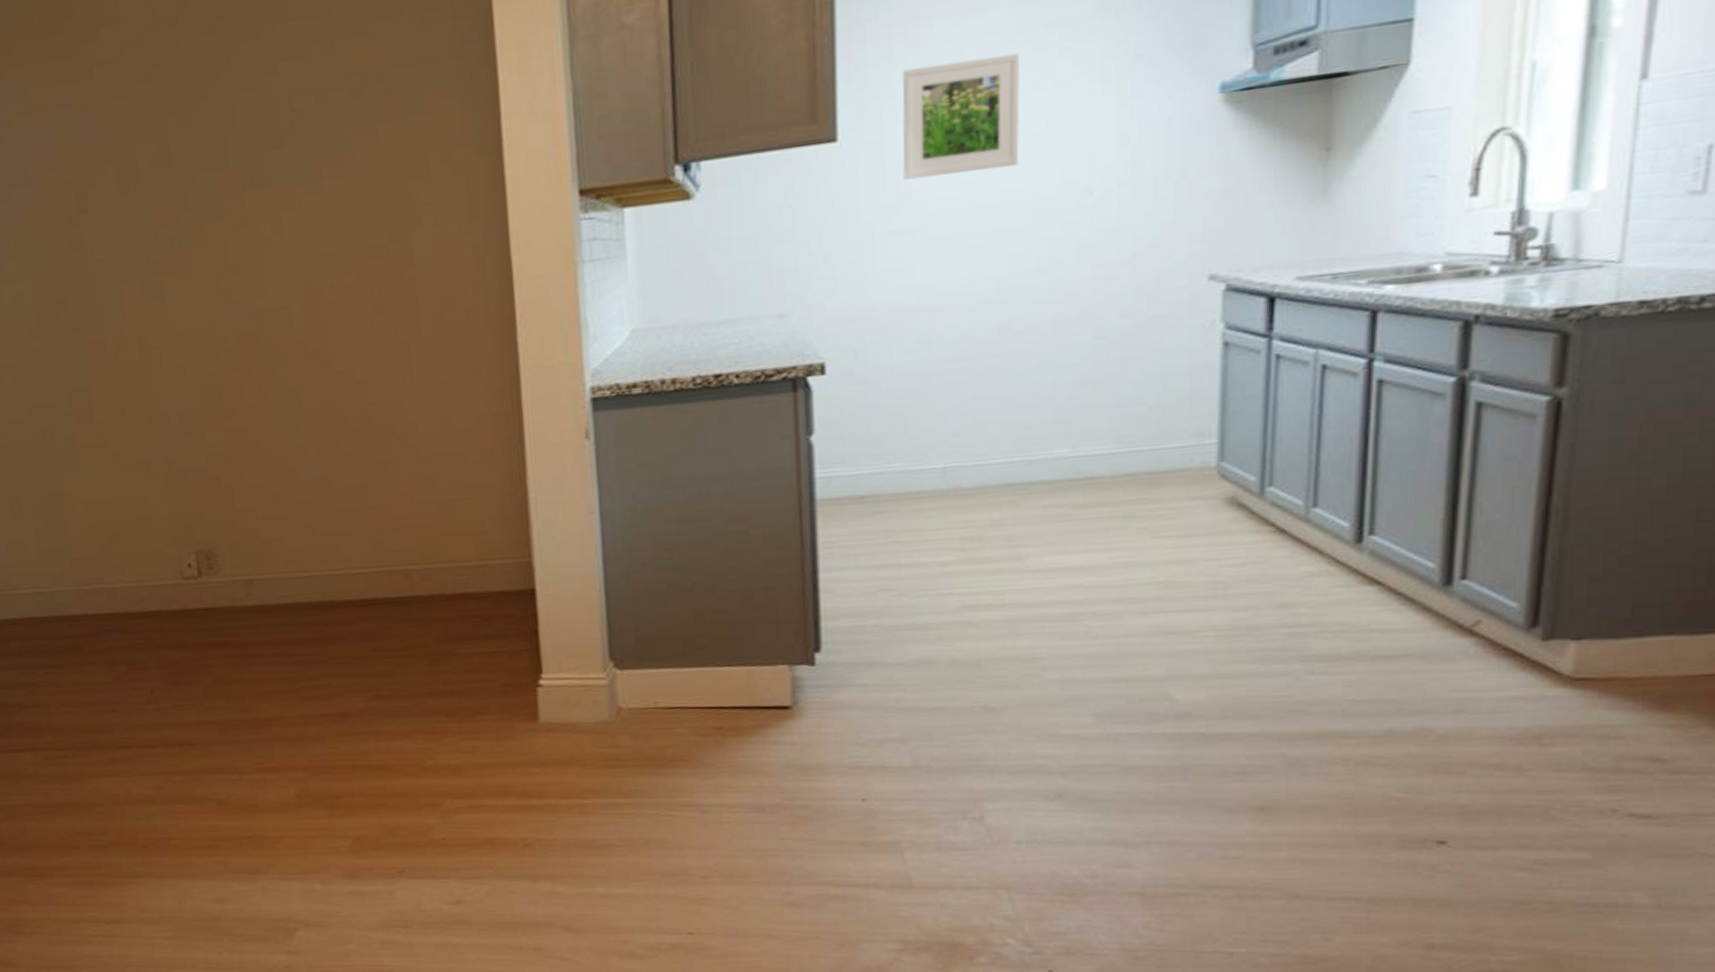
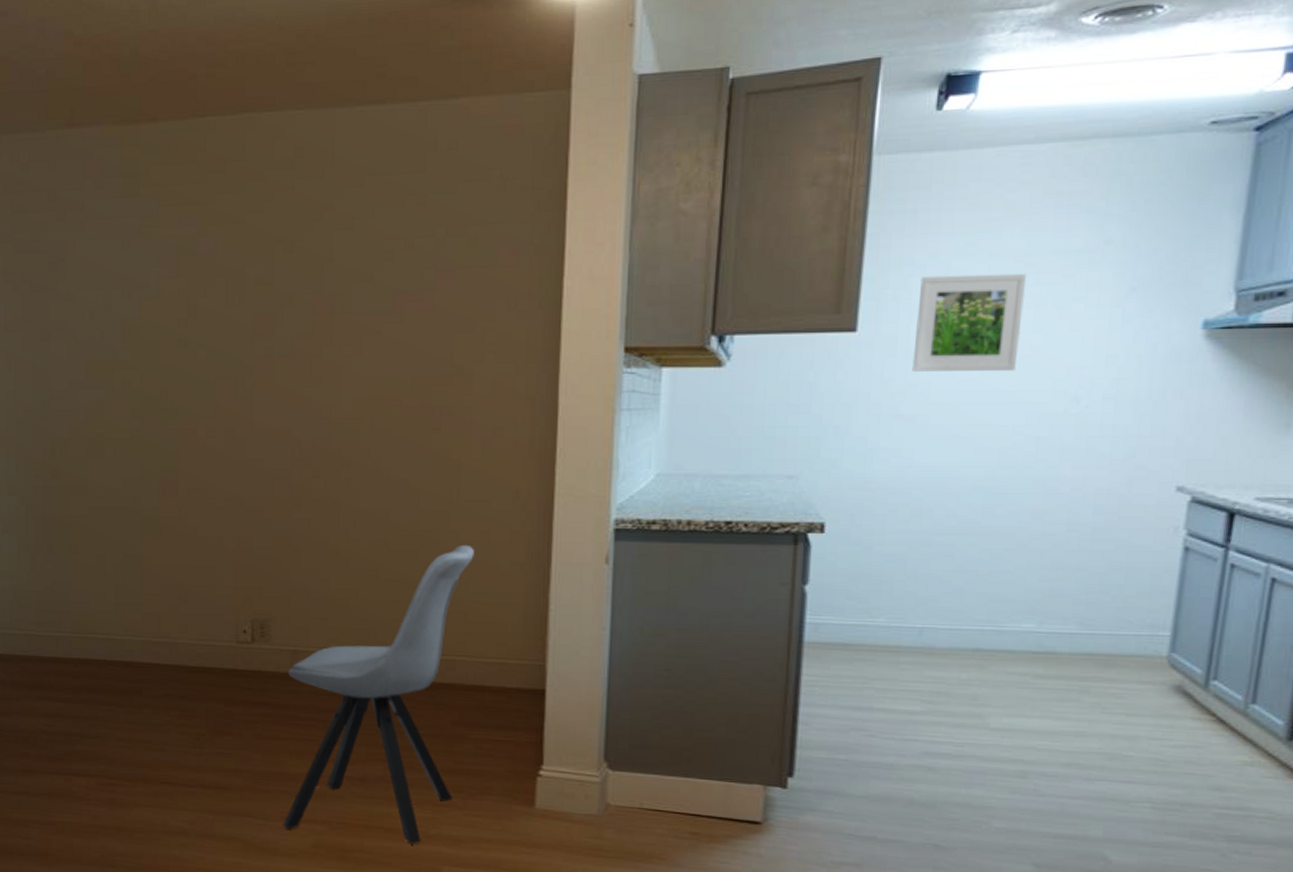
chair: none [243,436,446,782] -> present [283,544,474,844]

